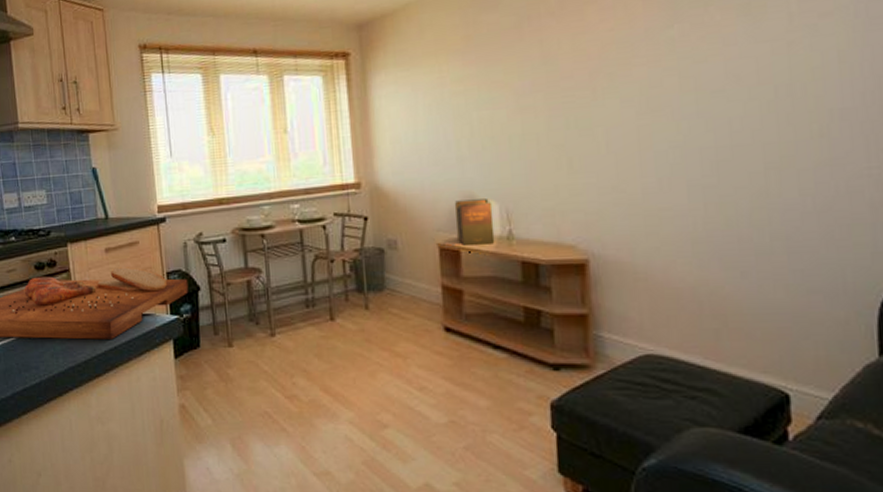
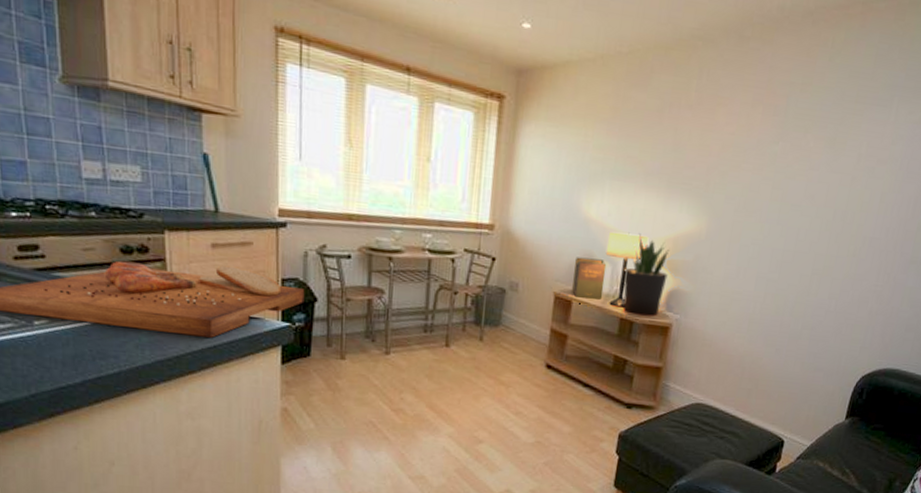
table lamp: none [487,163,537,250] -> present [605,231,649,308]
planter: none [515,162,570,255] -> present [622,233,670,316]

